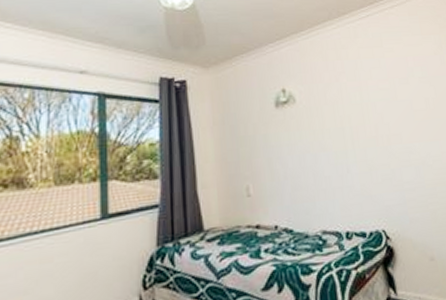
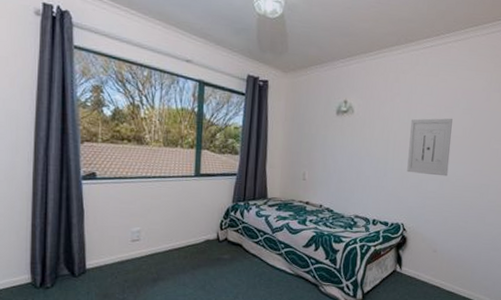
wall art: none [364,90,423,163] -> present [407,118,453,177]

